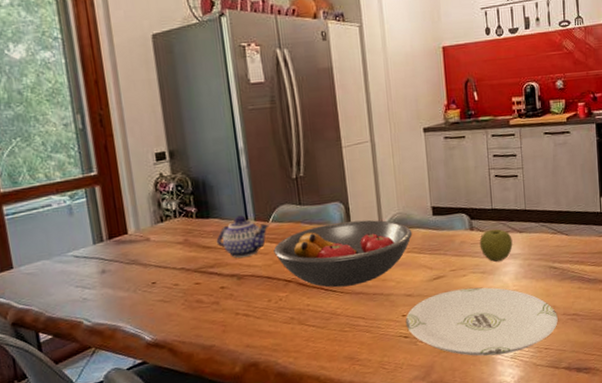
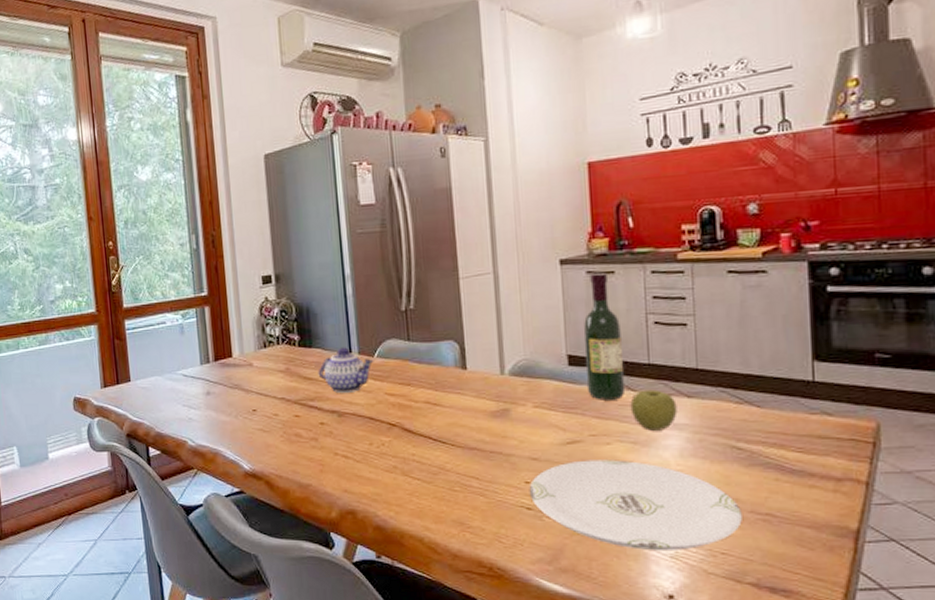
fruit bowl: present [273,220,413,288] -> none [378,363,542,439]
wine bottle: none [443,137,476,242] -> present [583,272,626,400]

